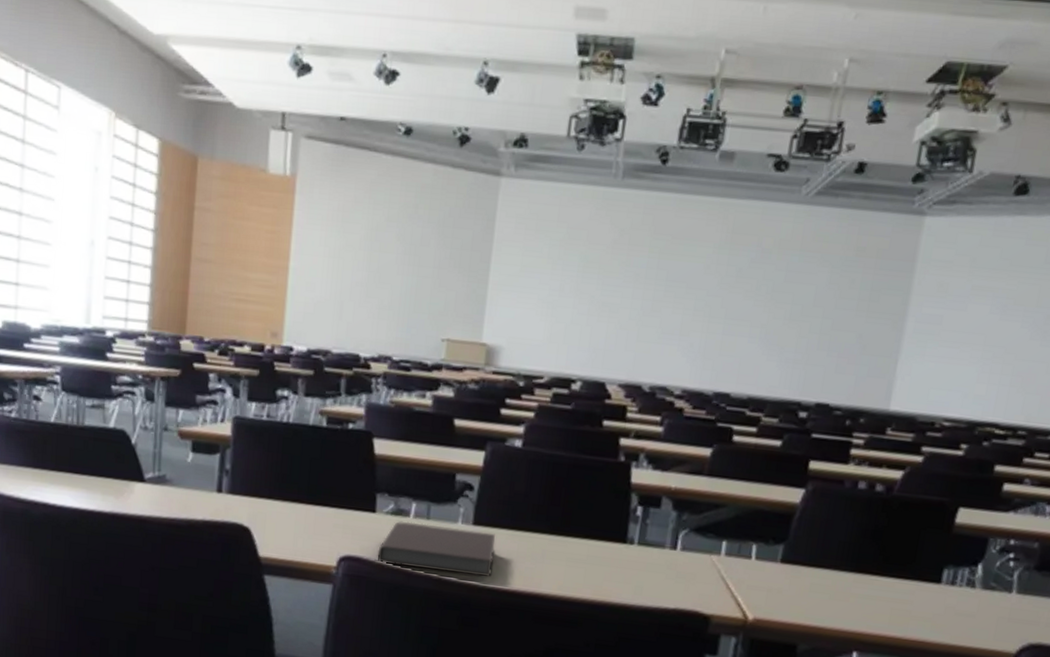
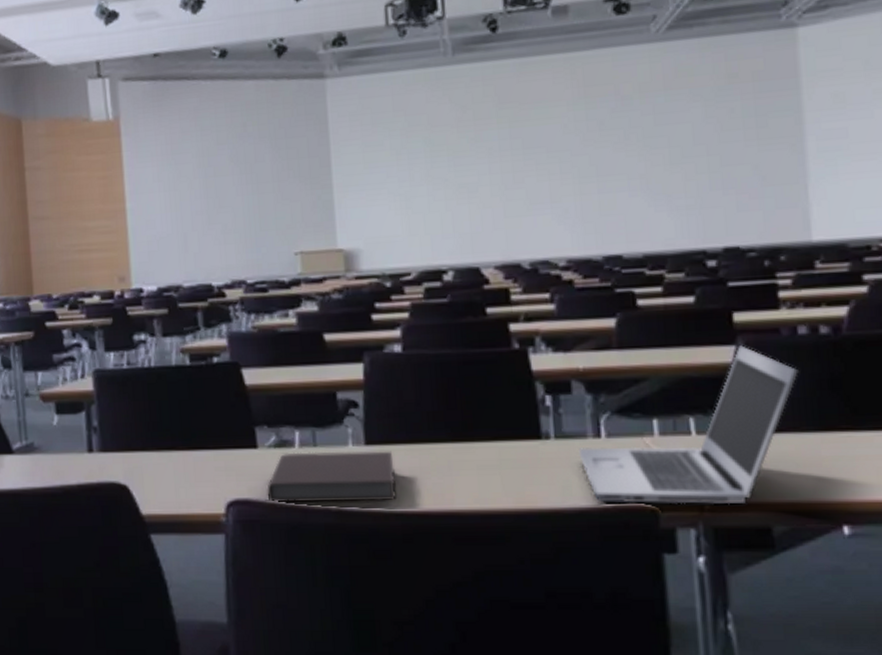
laptop: none [654,489,851,622] -> present [578,345,798,505]

